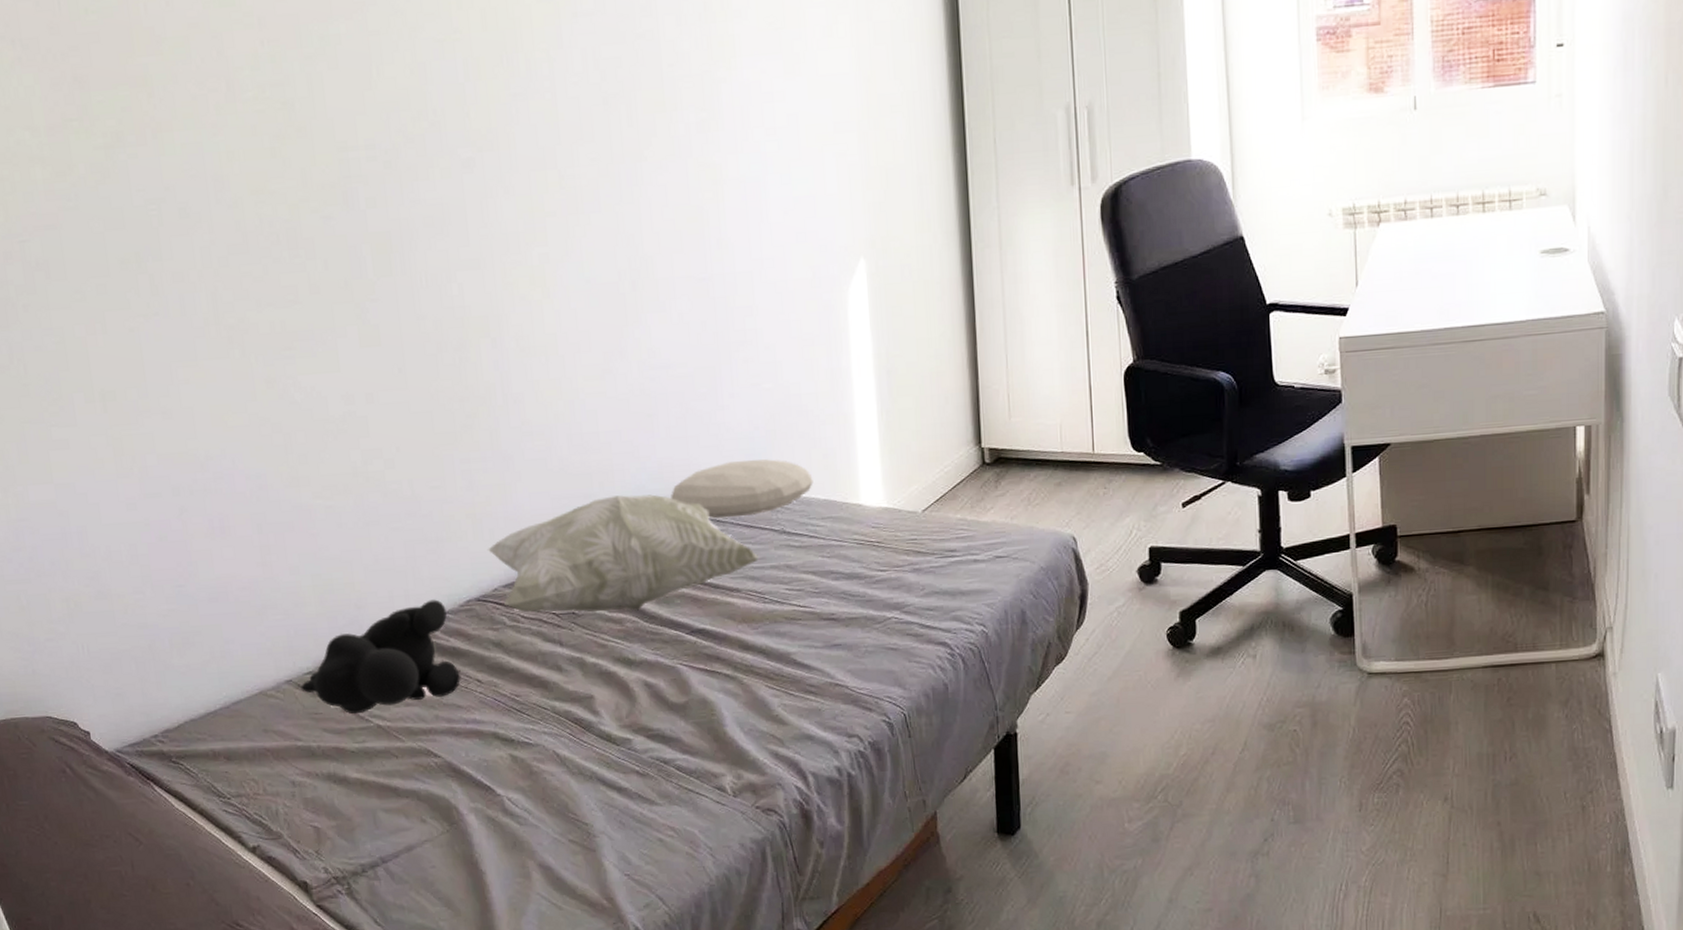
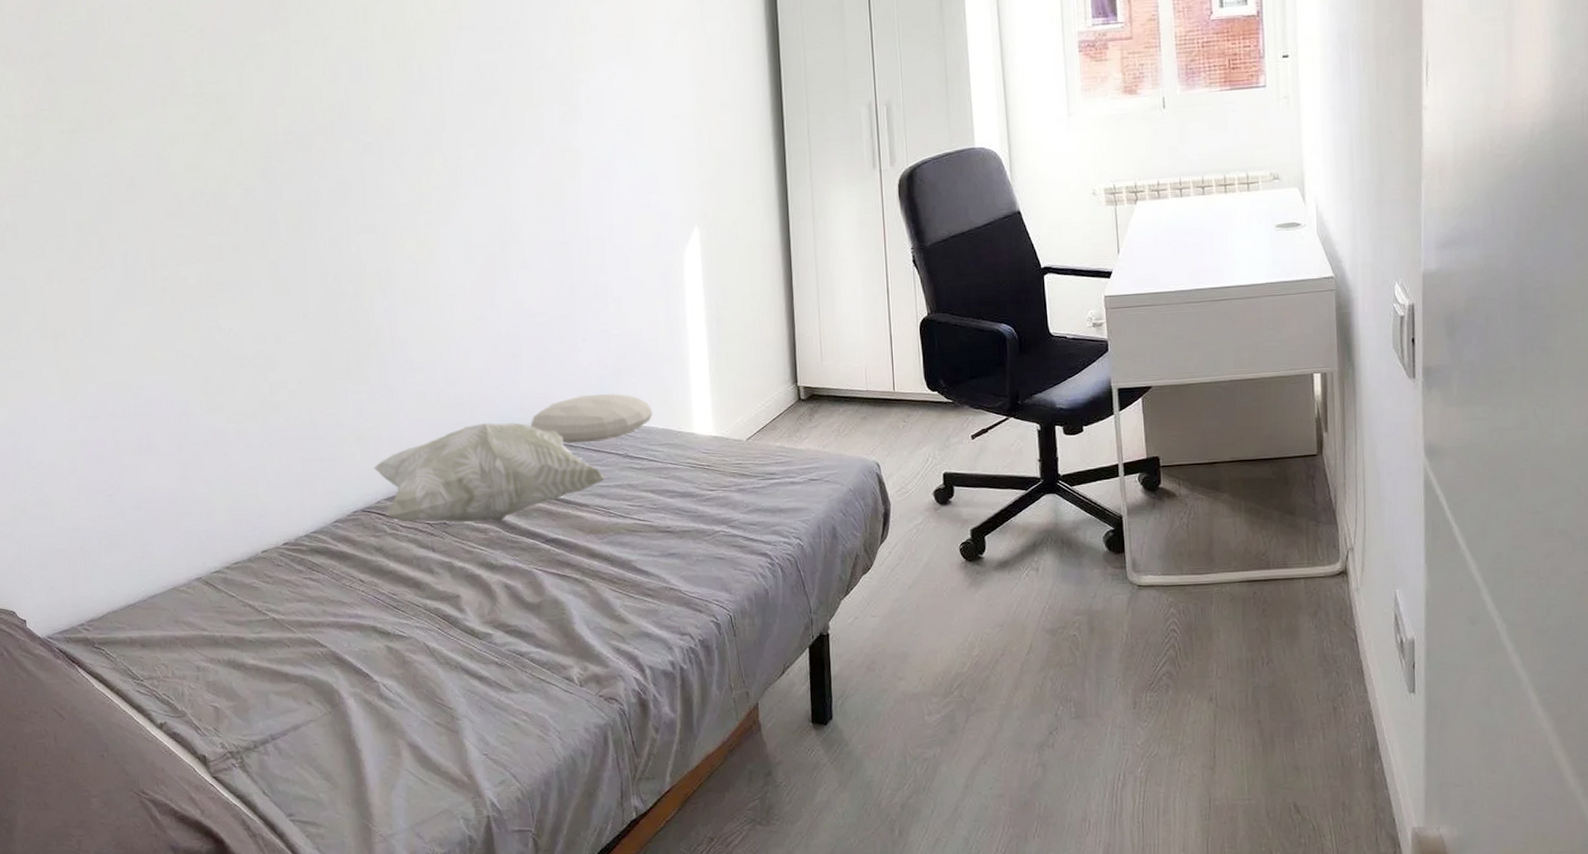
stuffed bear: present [301,599,461,715] -> none [208,510,346,609]

